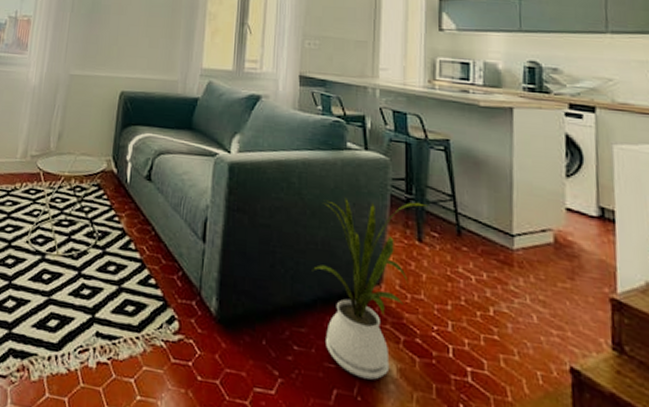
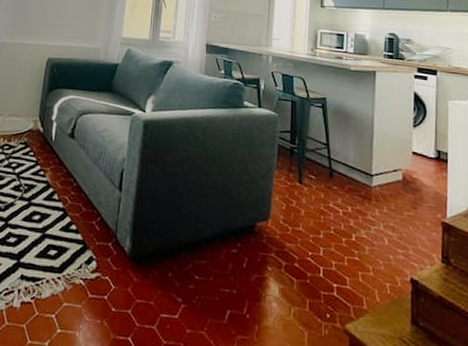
house plant: present [313,197,428,380] -> none [213,148,308,300]

